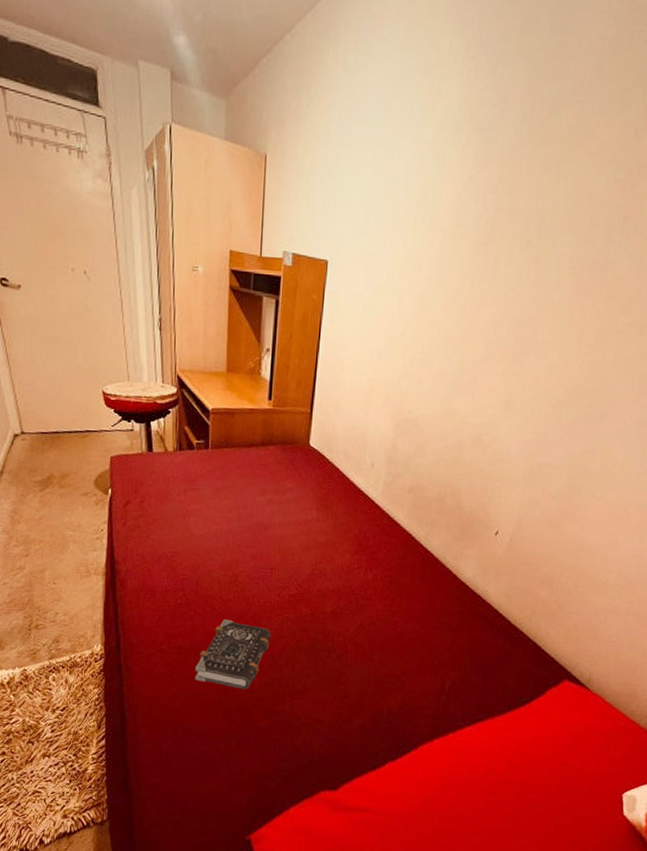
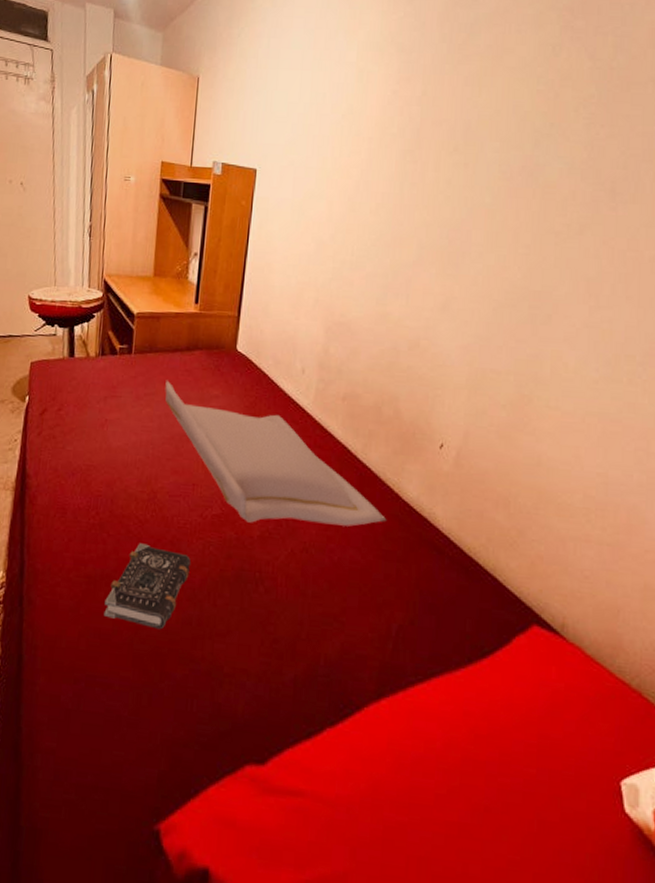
cushion: none [242,474,445,603] -> present [165,380,387,527]

